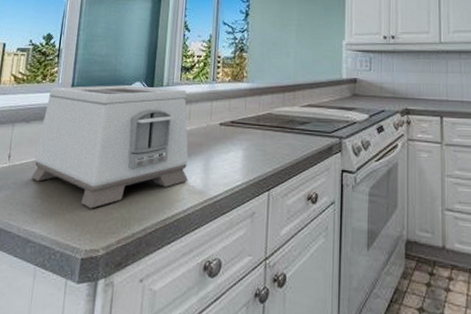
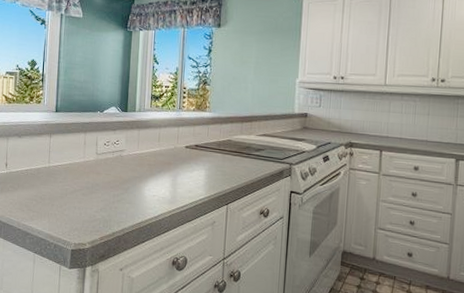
toaster: present [31,85,189,209] -> none [26,108,159,211]

